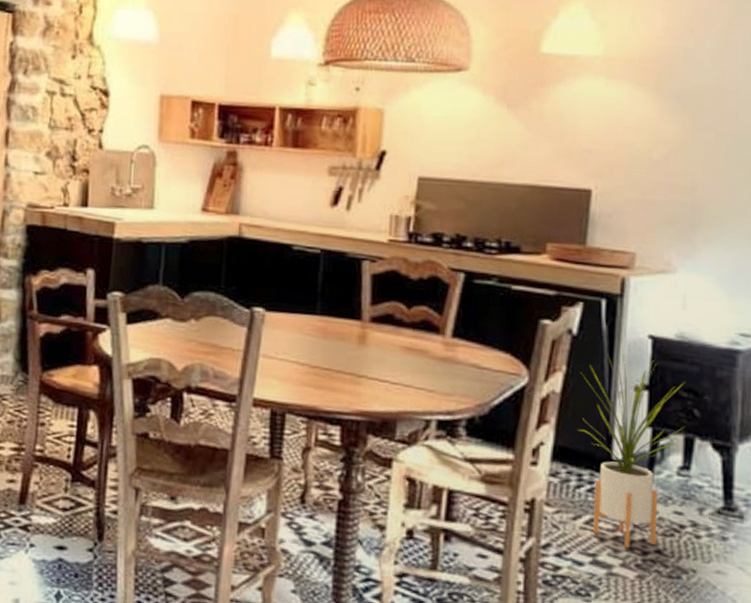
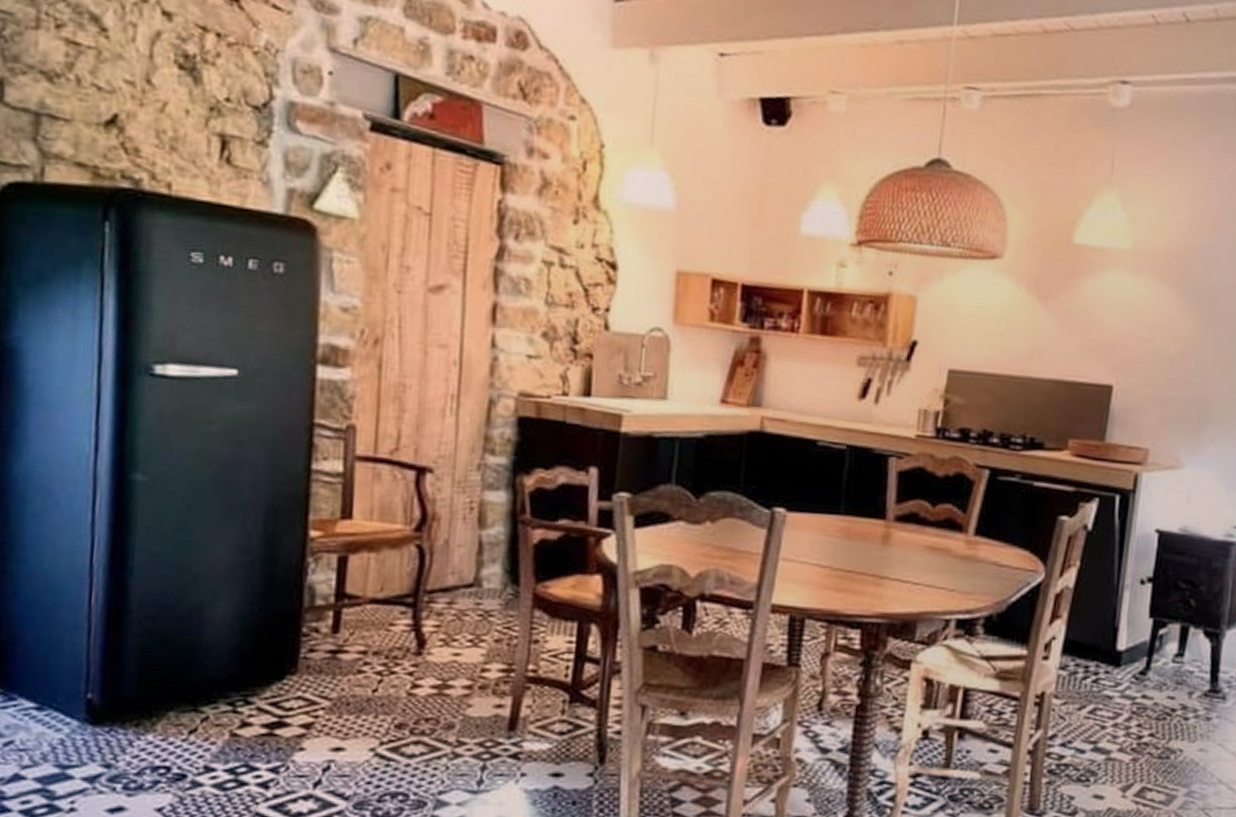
house plant: present [578,354,685,547] -> none [1087,548,1184,733]

